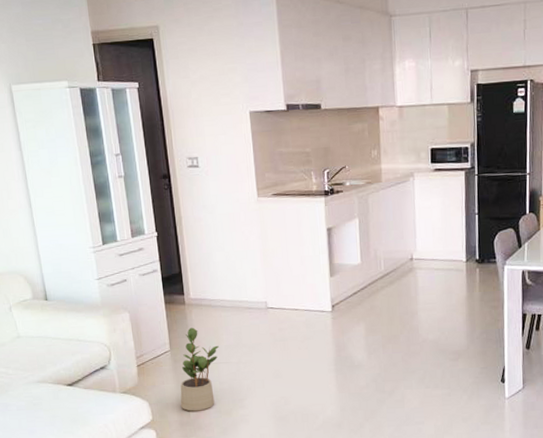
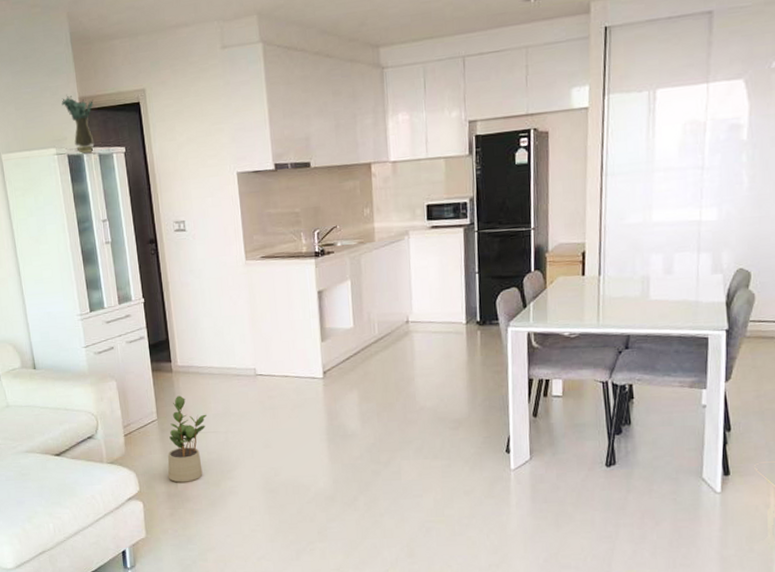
vase: none [73,28,107,88] -> present [61,95,95,154]

